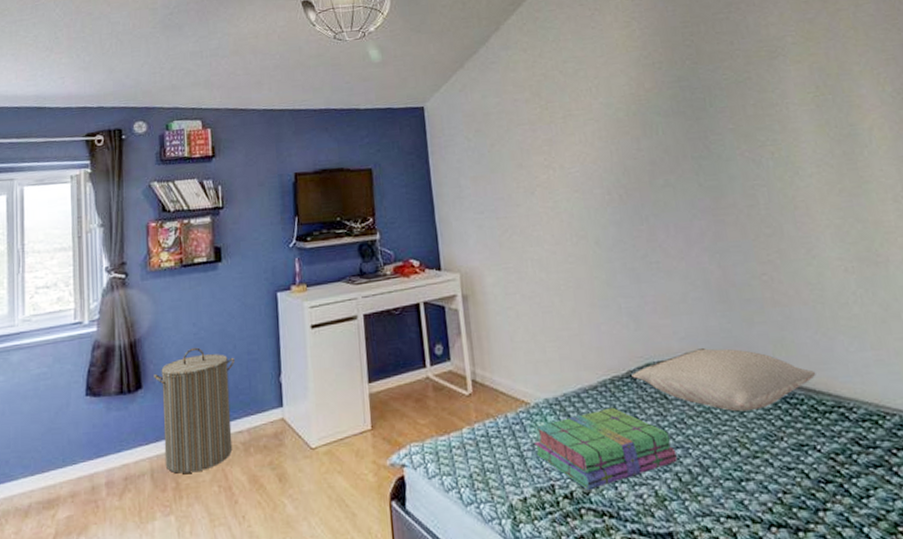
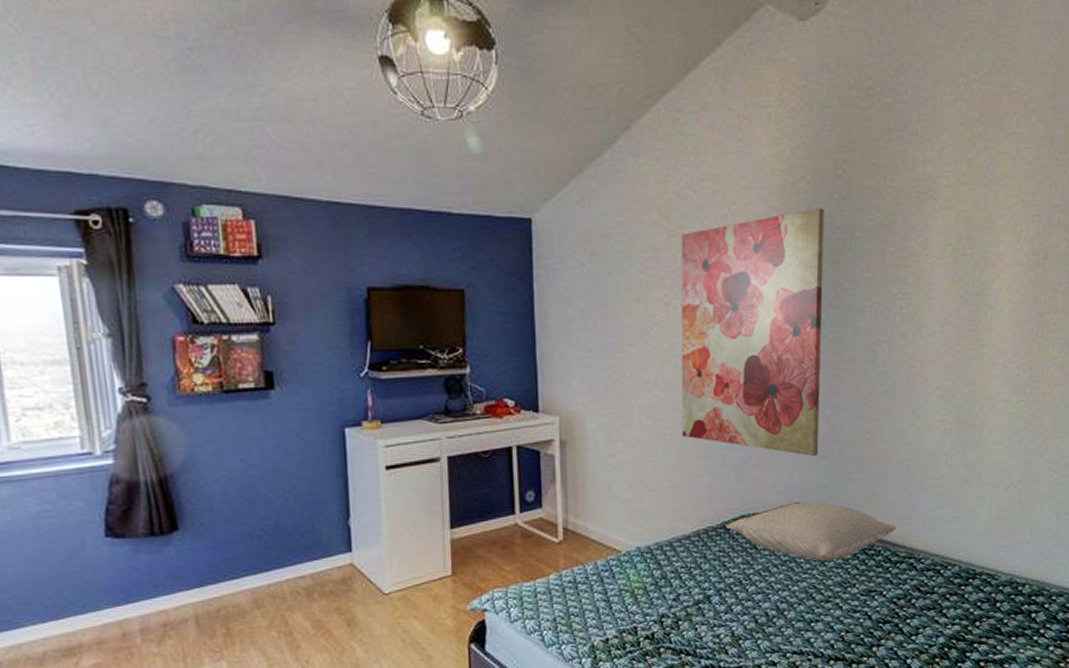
laundry hamper: present [153,347,234,474] -> none [192,486,293,619]
stack of books: present [534,407,677,491] -> none [622,556,757,632]
wall art: none [552,73,716,302] -> present [681,208,824,457]

